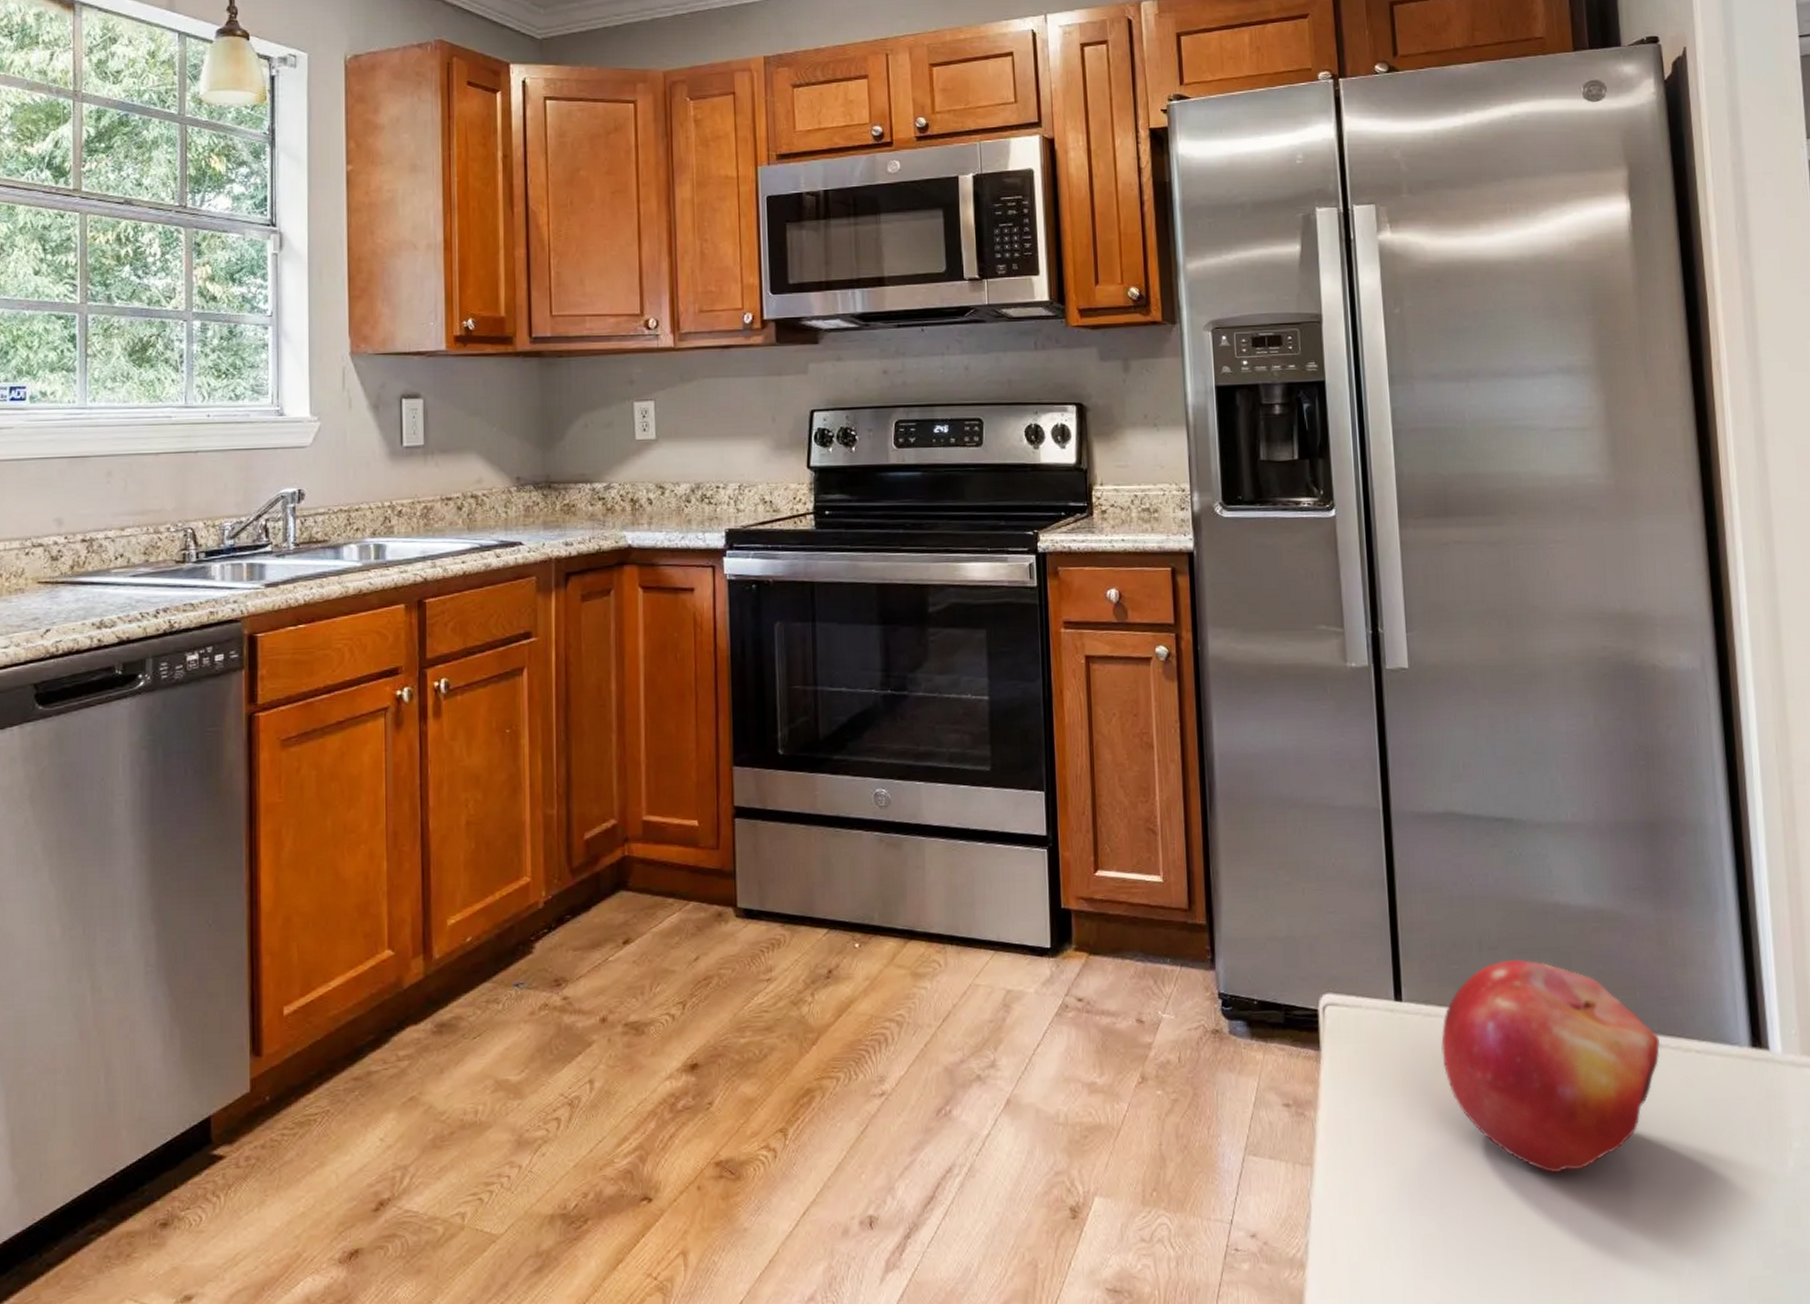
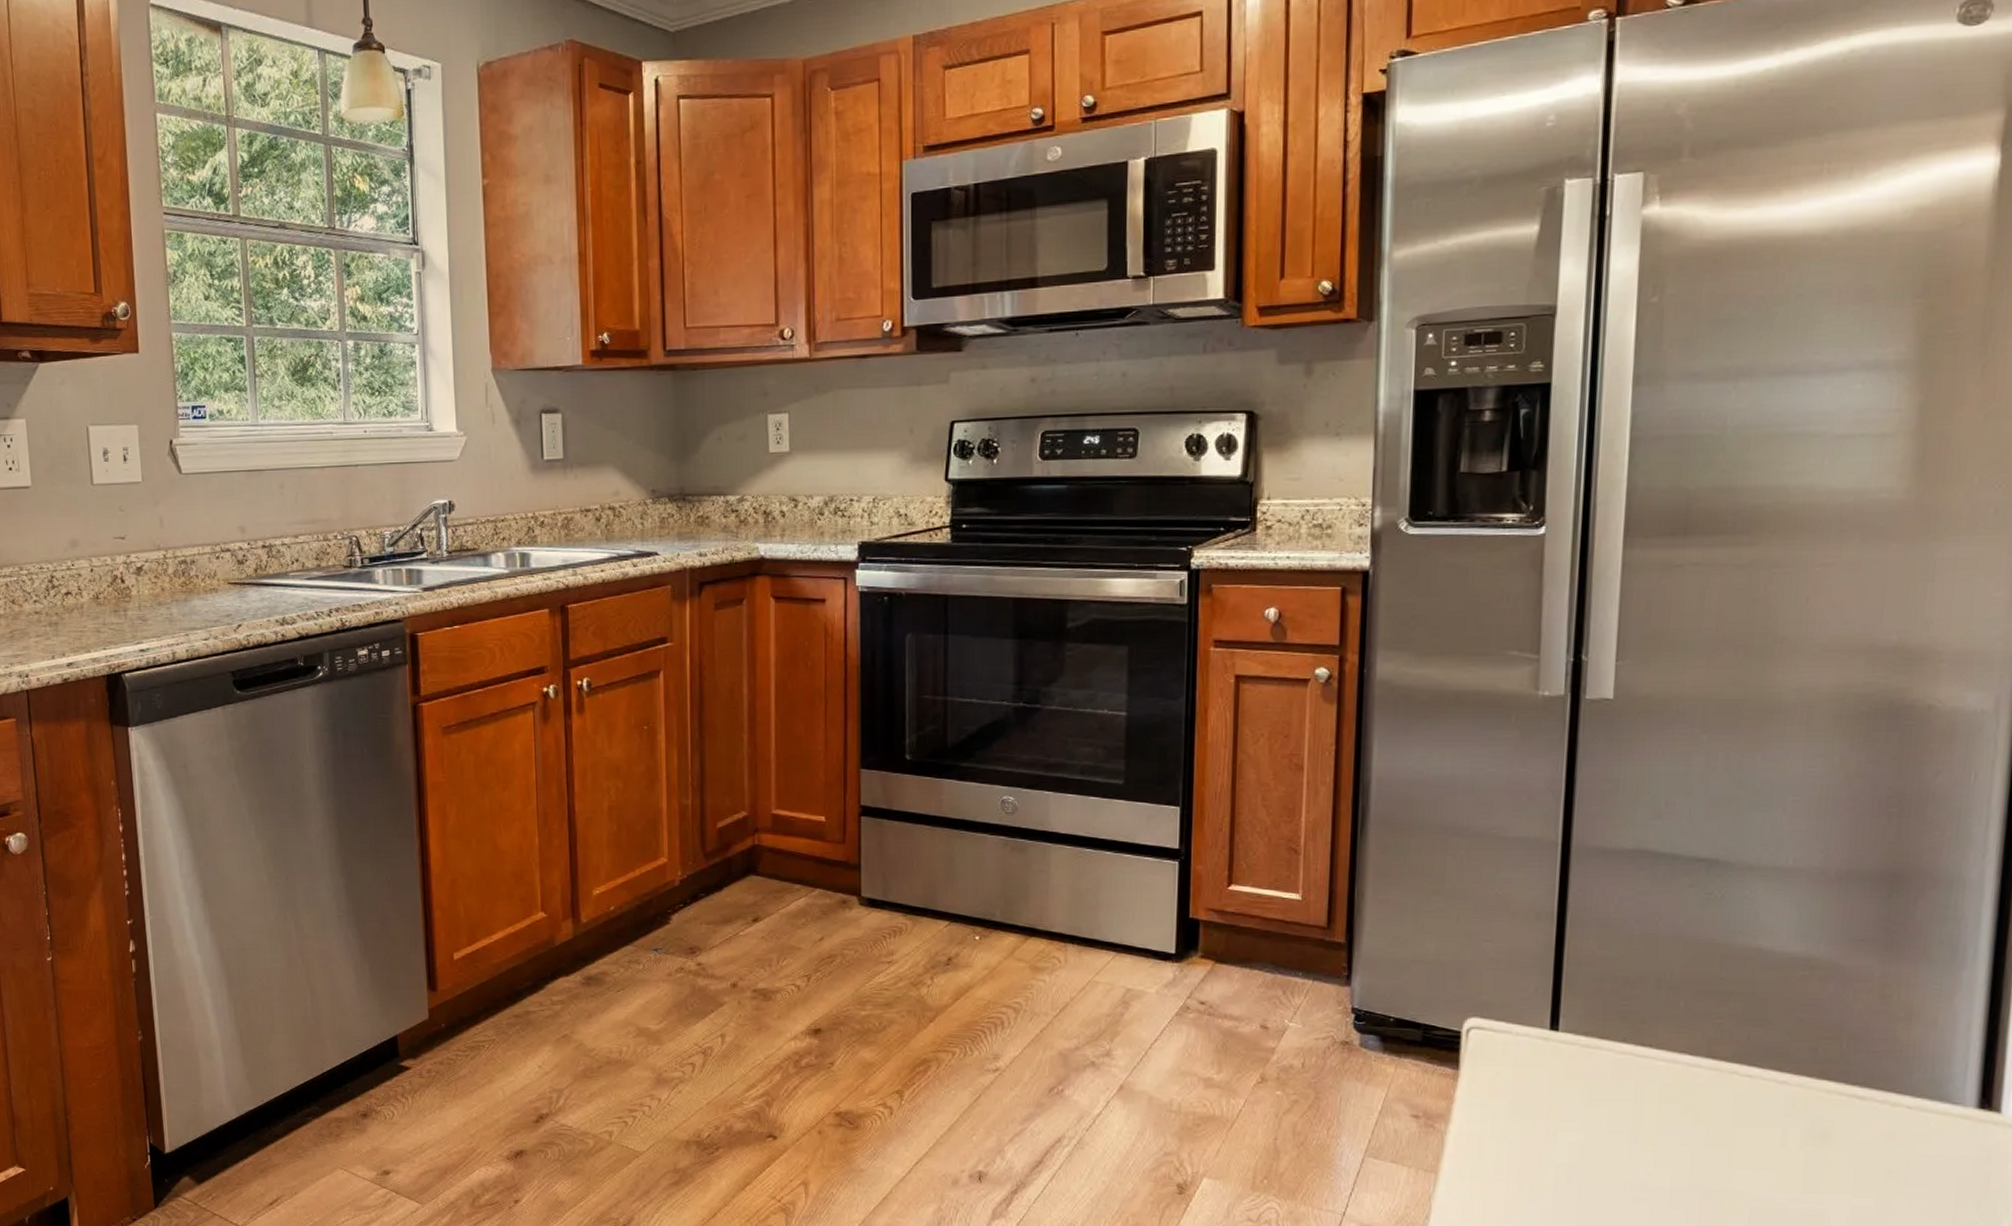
fruit: present [1441,959,1661,1173] -> none [1597,1000,1864,1207]

